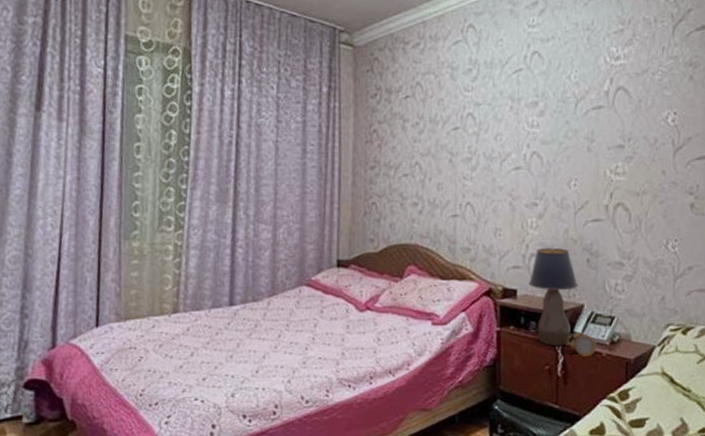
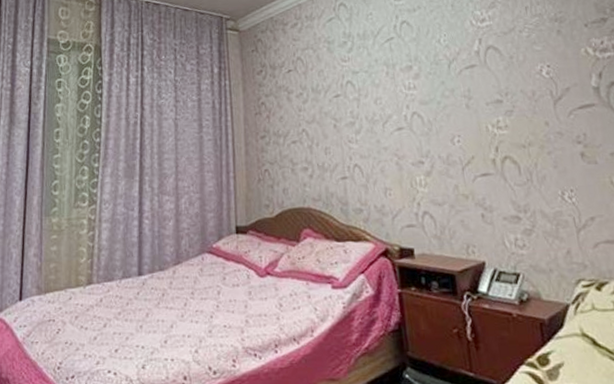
table lamp: present [528,247,578,346] -> none [424,204,480,308]
alarm clock: present [567,331,597,356] -> none [472,291,506,318]

